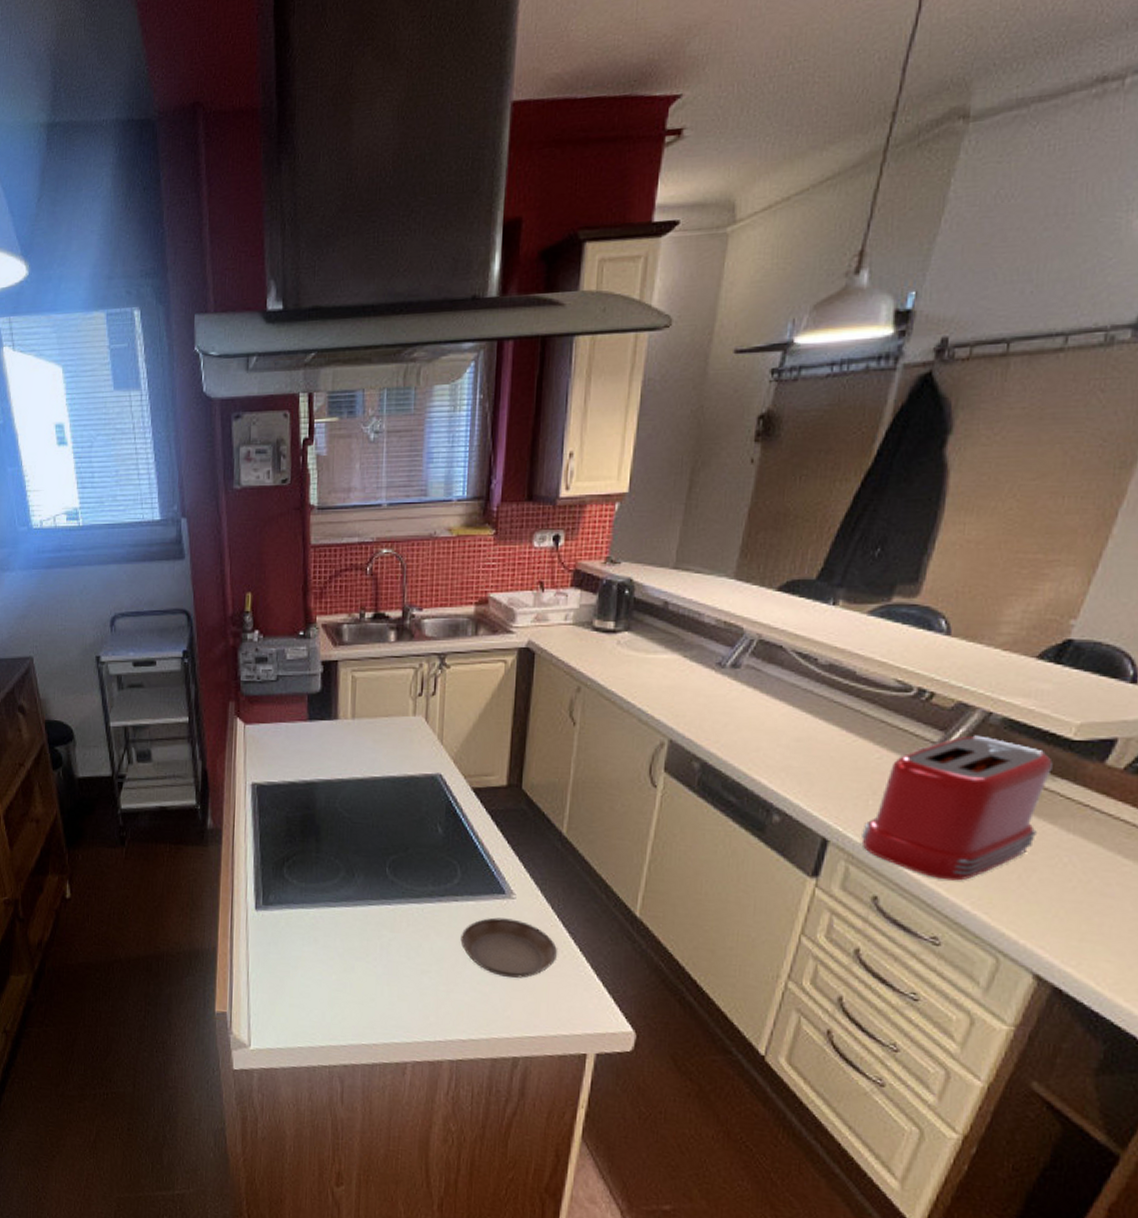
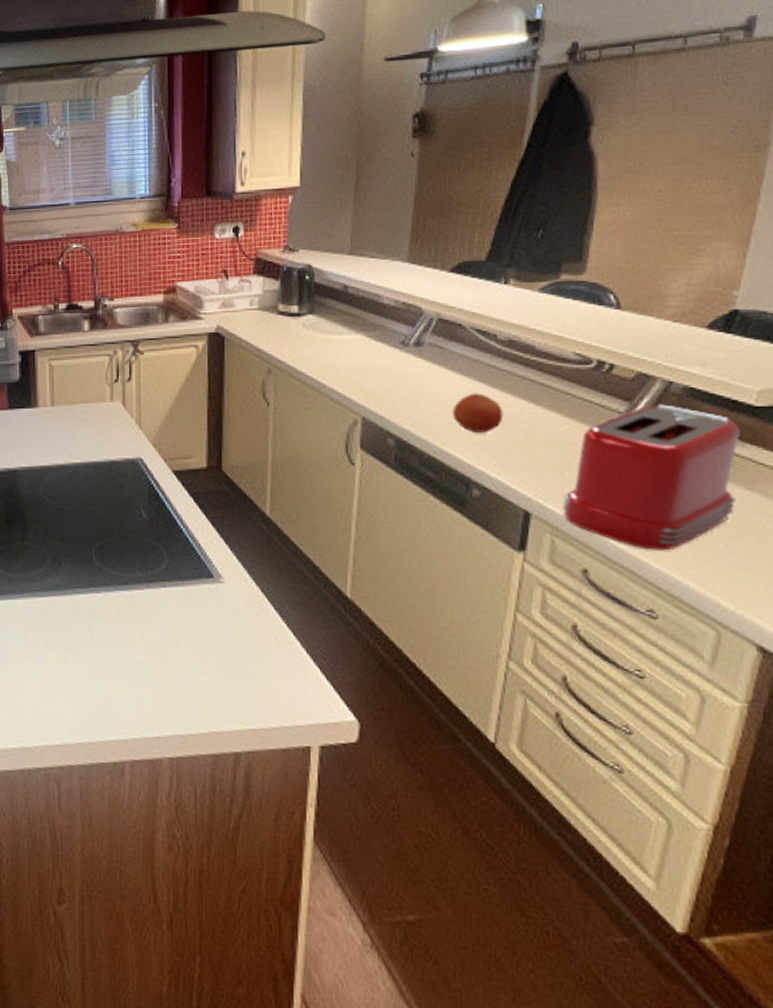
saucer: present [460,917,558,979] -> none [172,603,272,667]
fruit: none [762,718,814,759] -> present [452,393,504,433]

